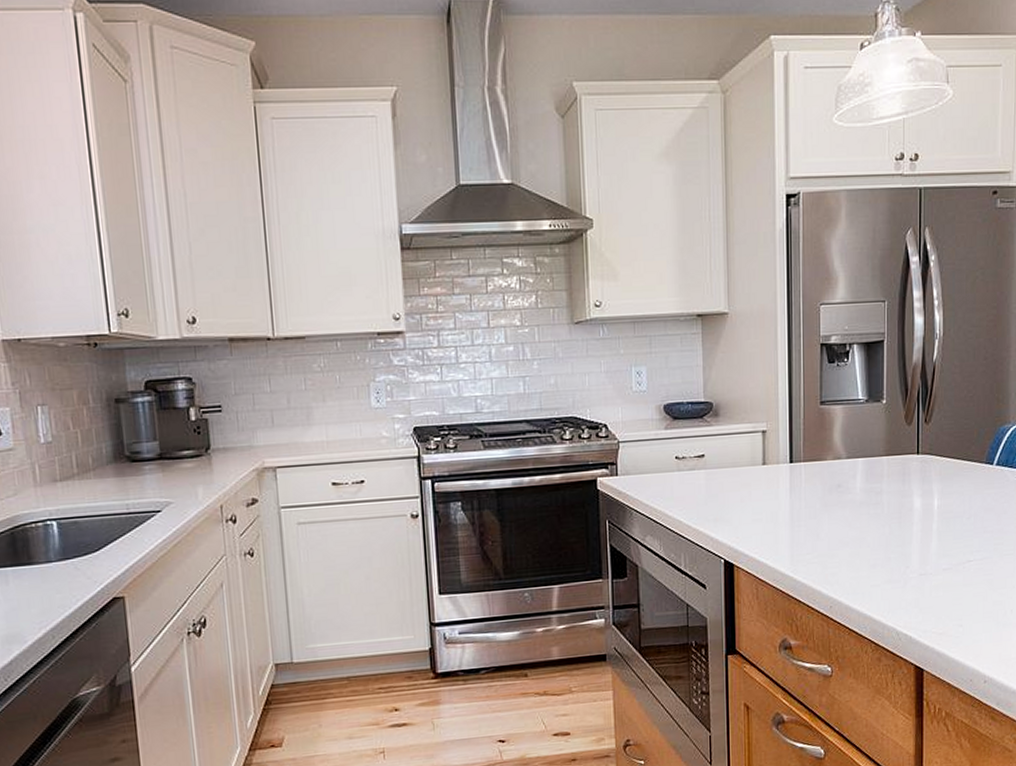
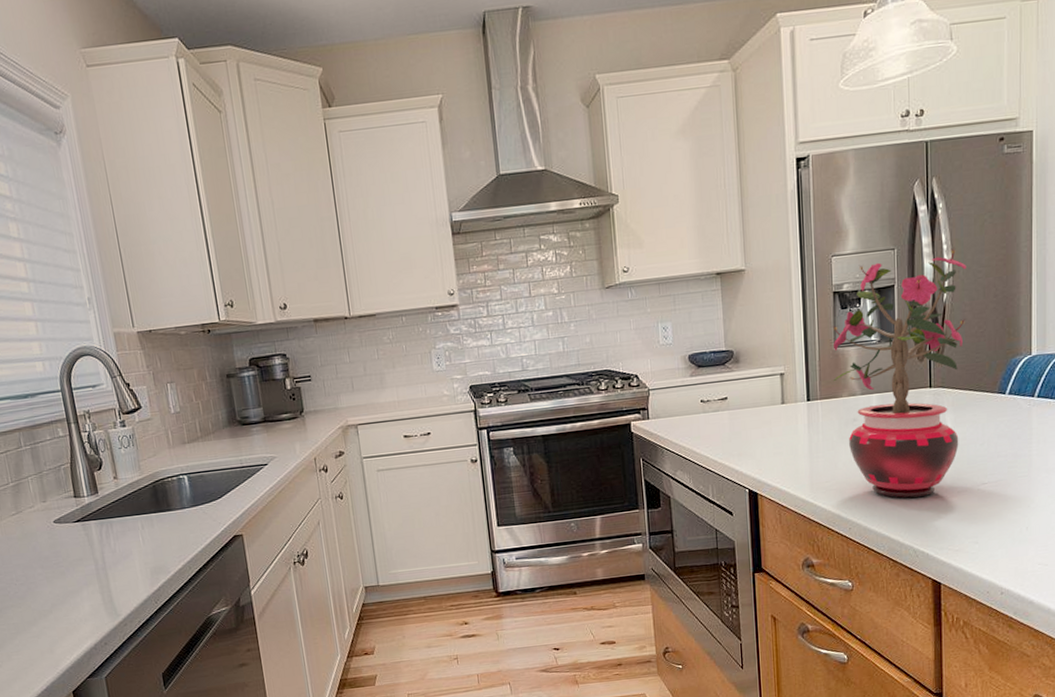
potted plant: none [819,303,957,574] -> present [833,247,967,498]

